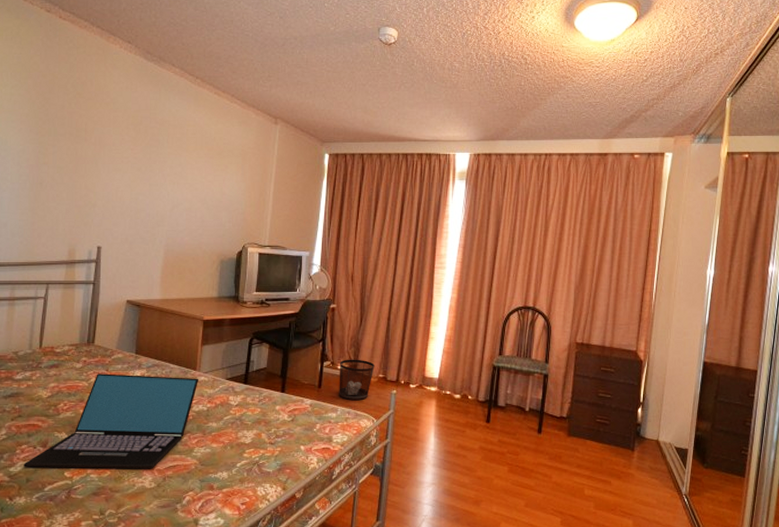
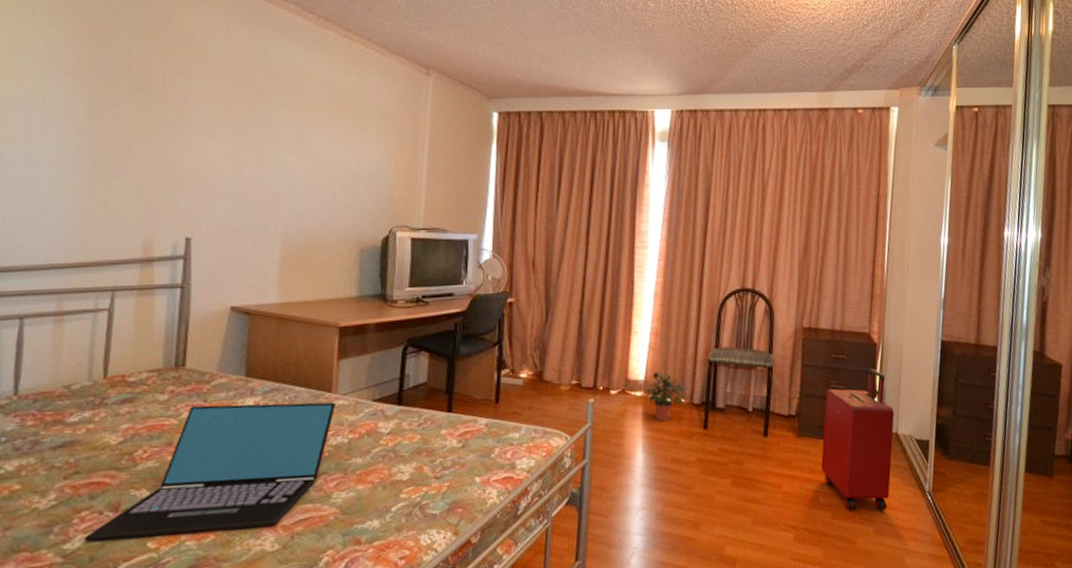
waste bin: present [339,359,375,401] -> none [521,363,566,416]
potted plant: none [439,372,474,413] -> present [646,371,688,421]
suitcase: none [588,383,657,506] -> present [821,369,895,511]

